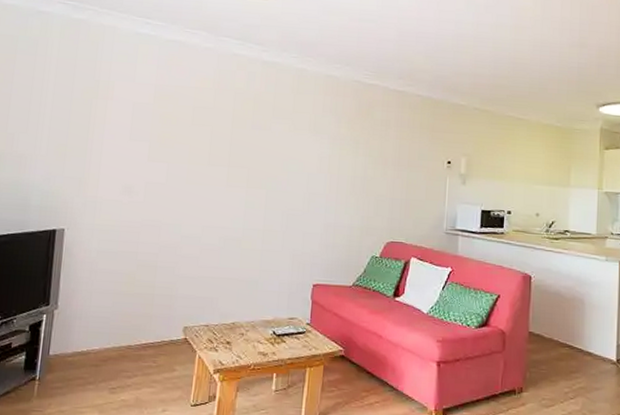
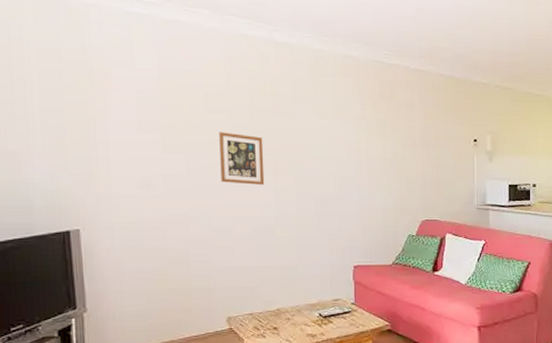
picture frame: none [196,143,240,196] -> present [219,132,265,185]

